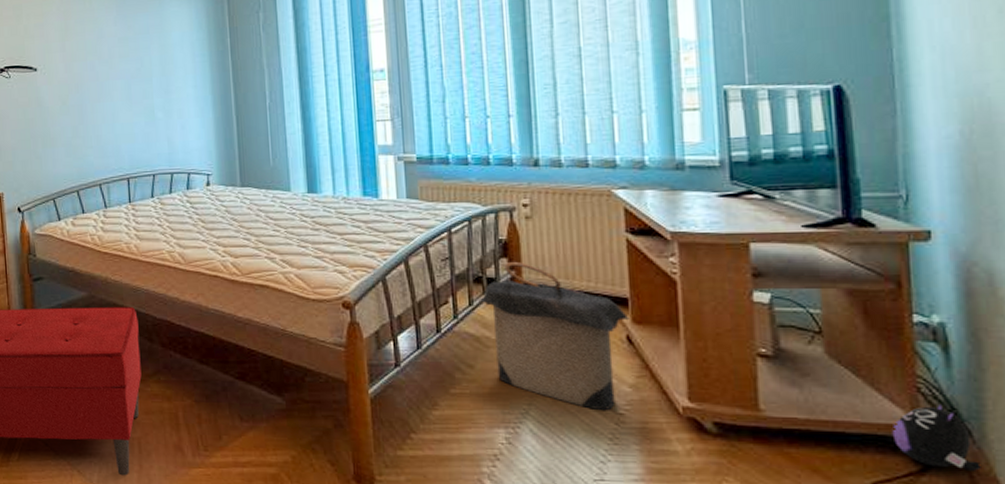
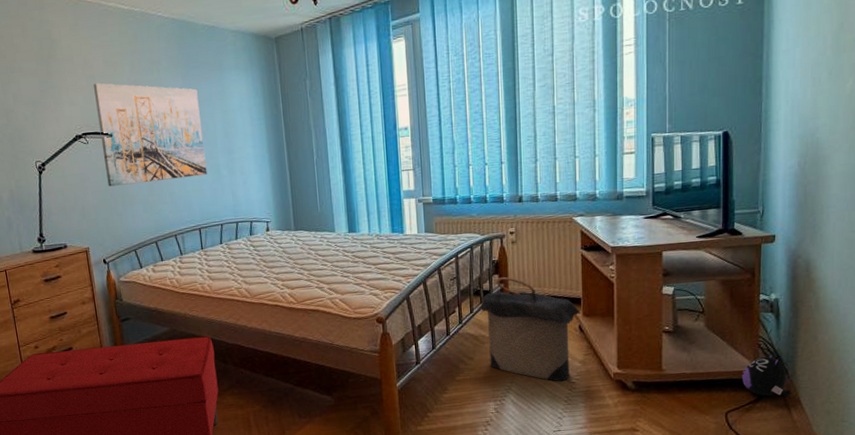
wall art: none [20,13,140,126] -> present [94,82,207,187]

